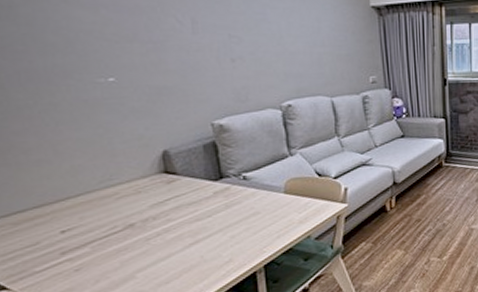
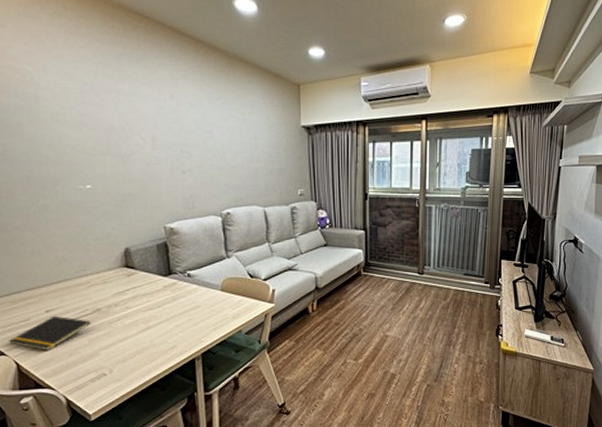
notepad: none [10,236,123,280] -> present [8,315,91,351]

